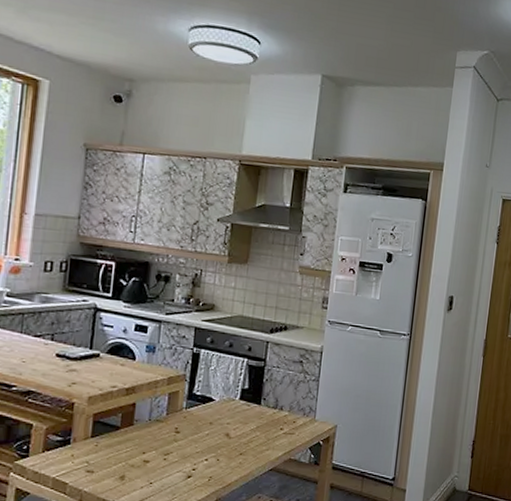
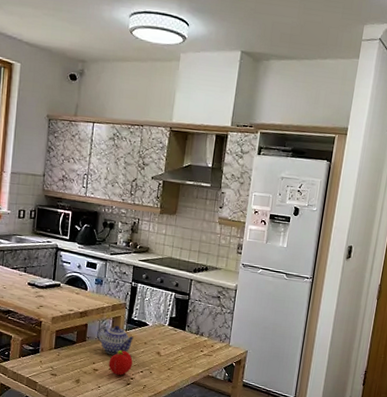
teapot: none [148,402,196,441] -> present [97,325,134,355]
fruit: none [163,433,195,466] -> present [108,349,133,375]

